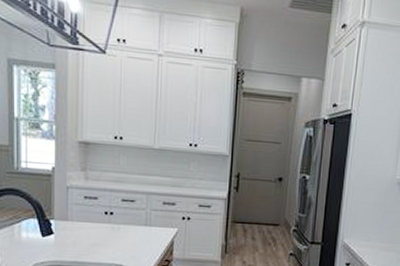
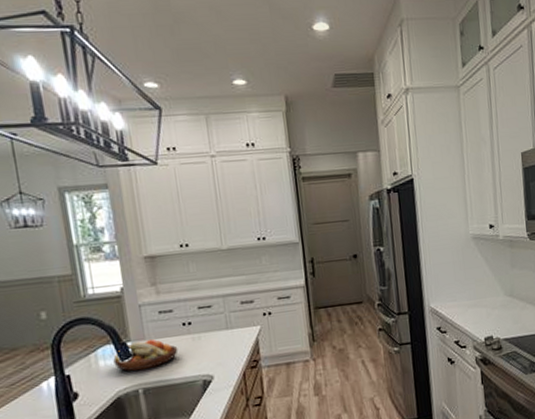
fruit bowl: none [35,221,97,249] -> present [113,339,179,372]

